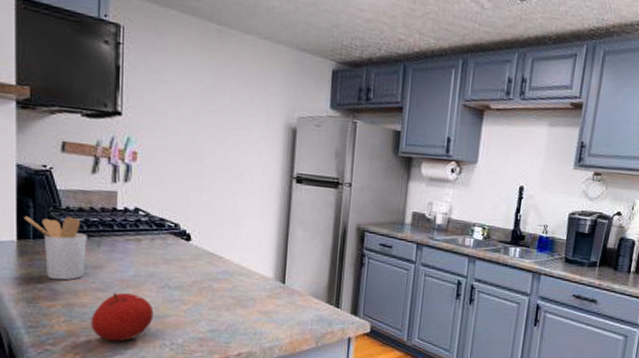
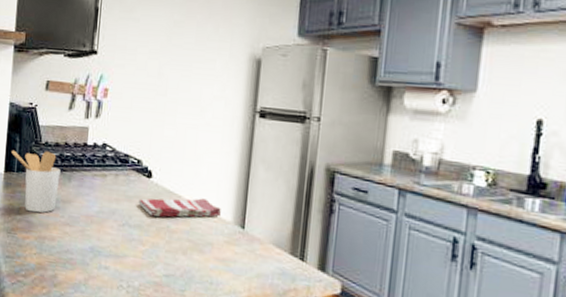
fruit: present [91,293,154,342] -> none [57,228,114,279]
dish towel: none [178,258,262,278] -> present [138,198,221,217]

